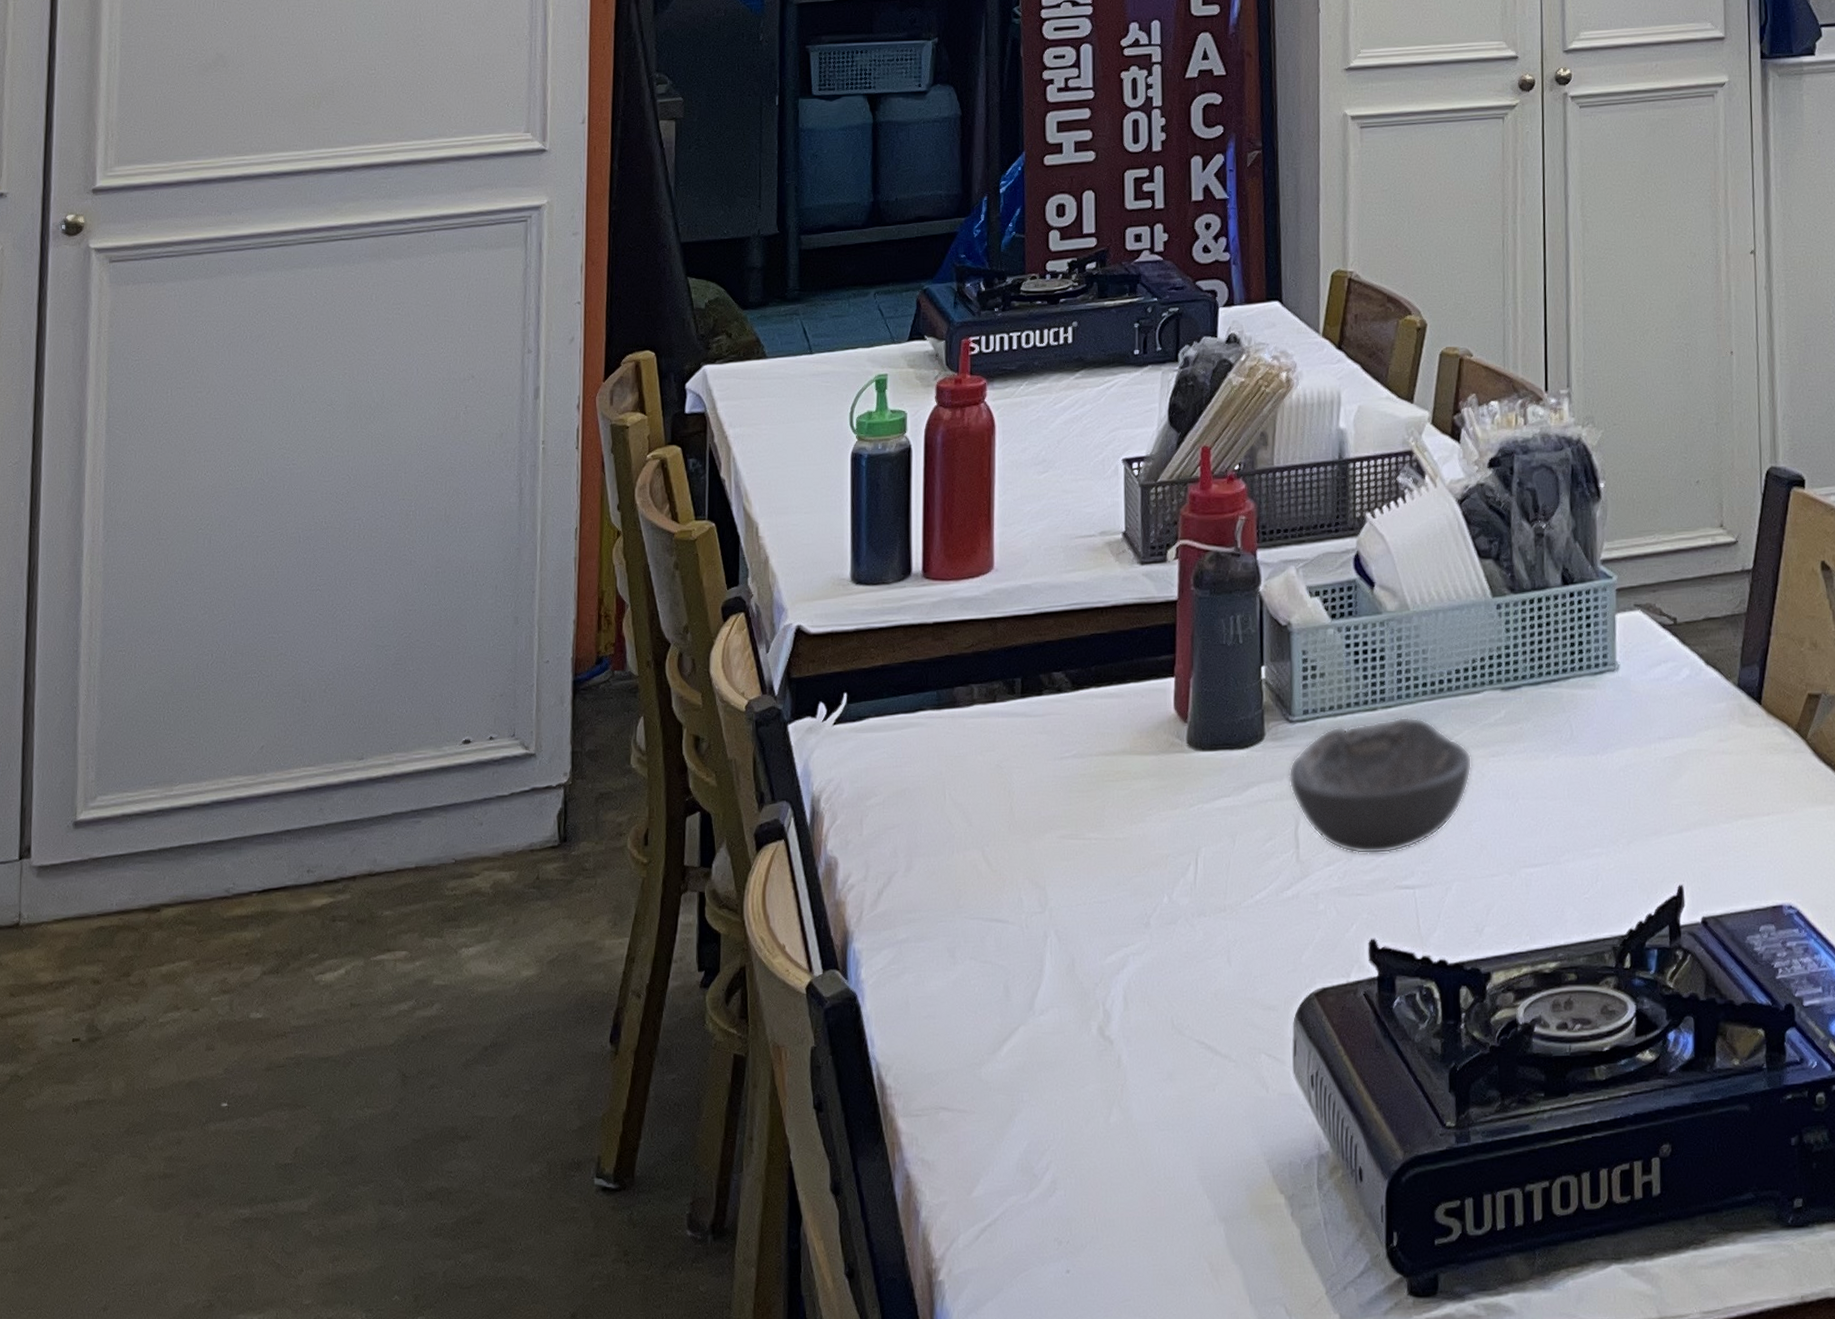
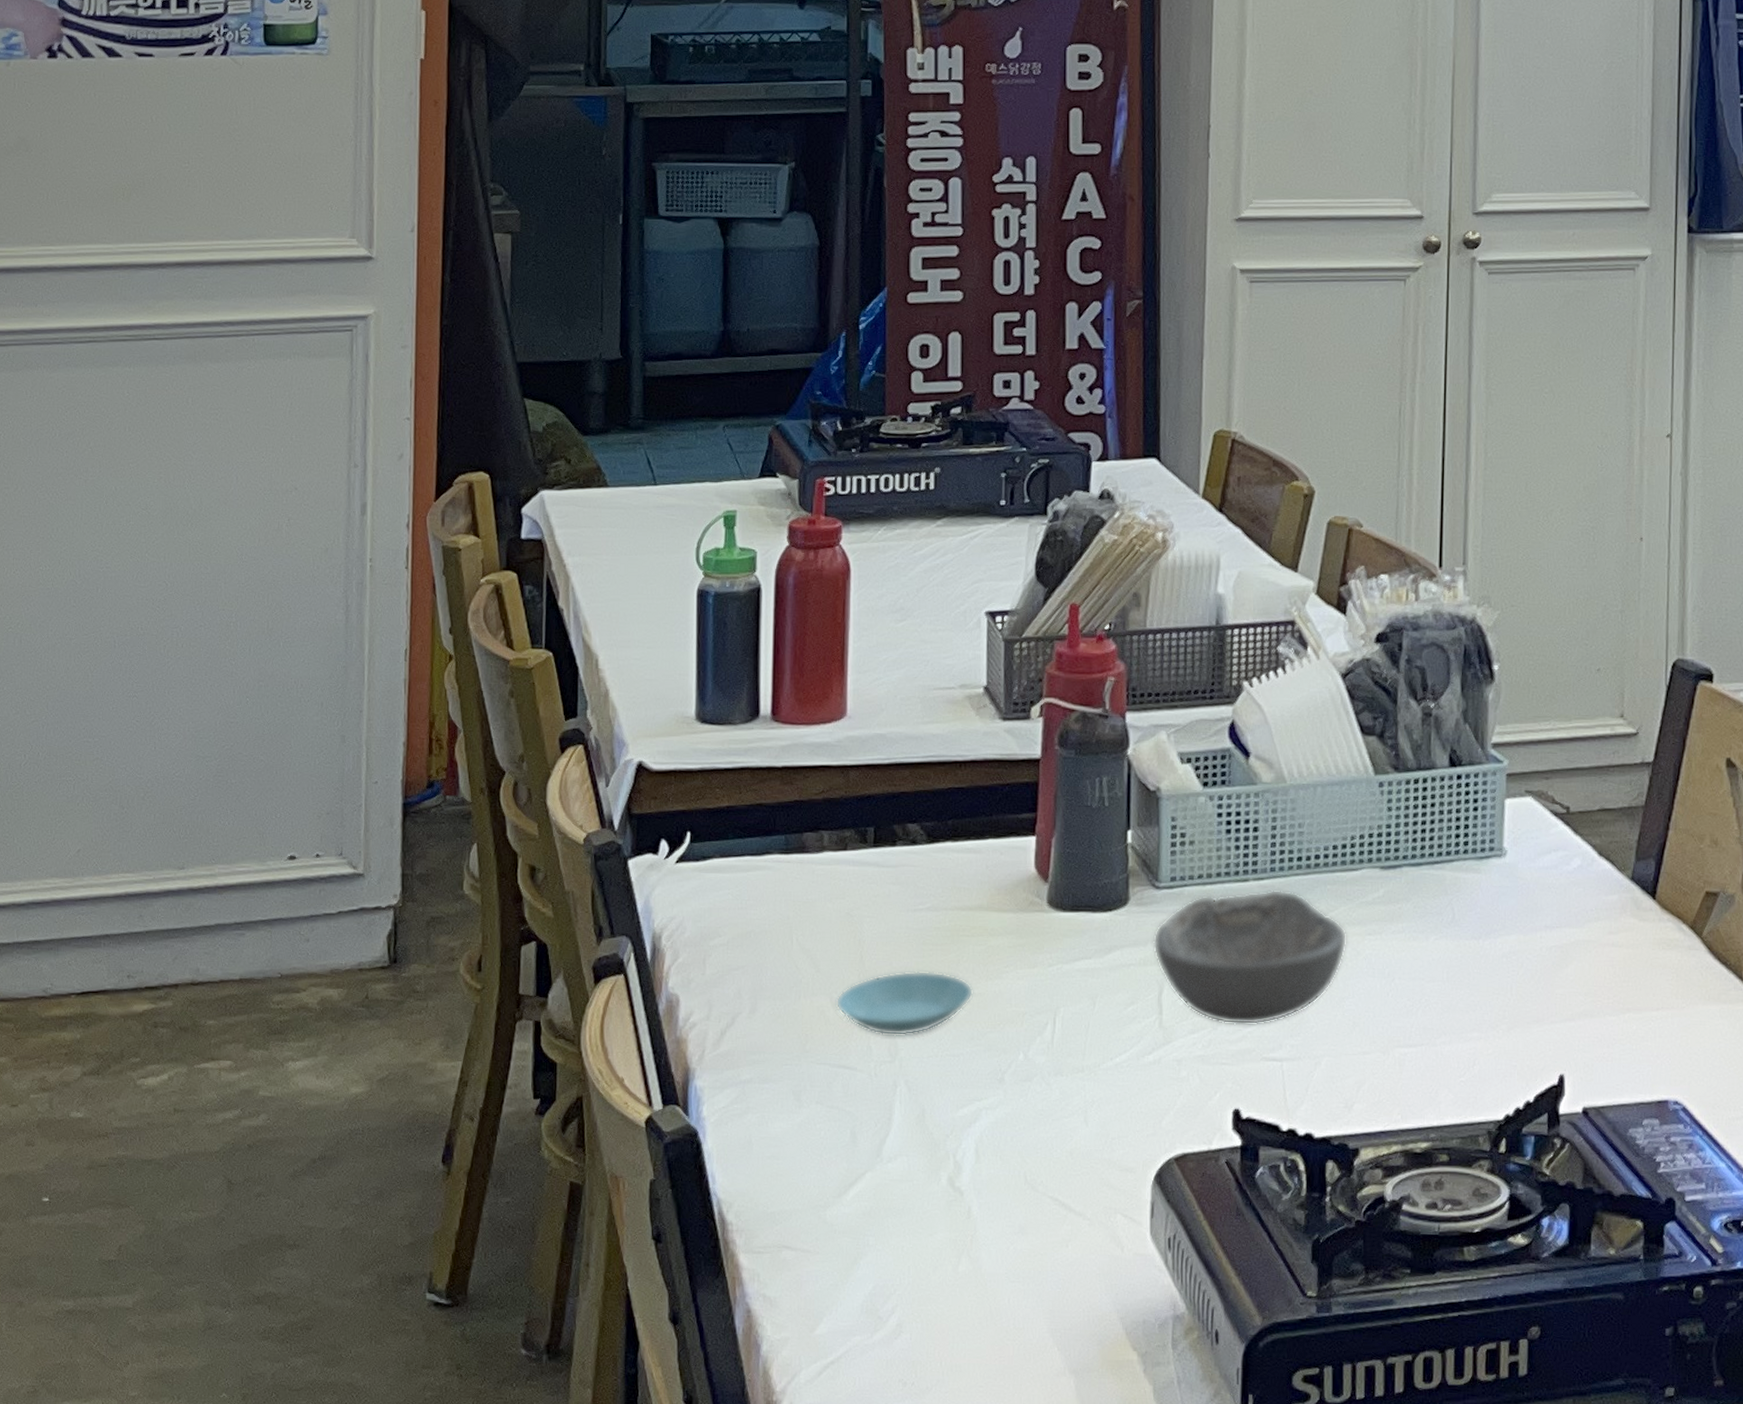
saucer: none [987,818,1119,886] -> present [835,970,974,1036]

